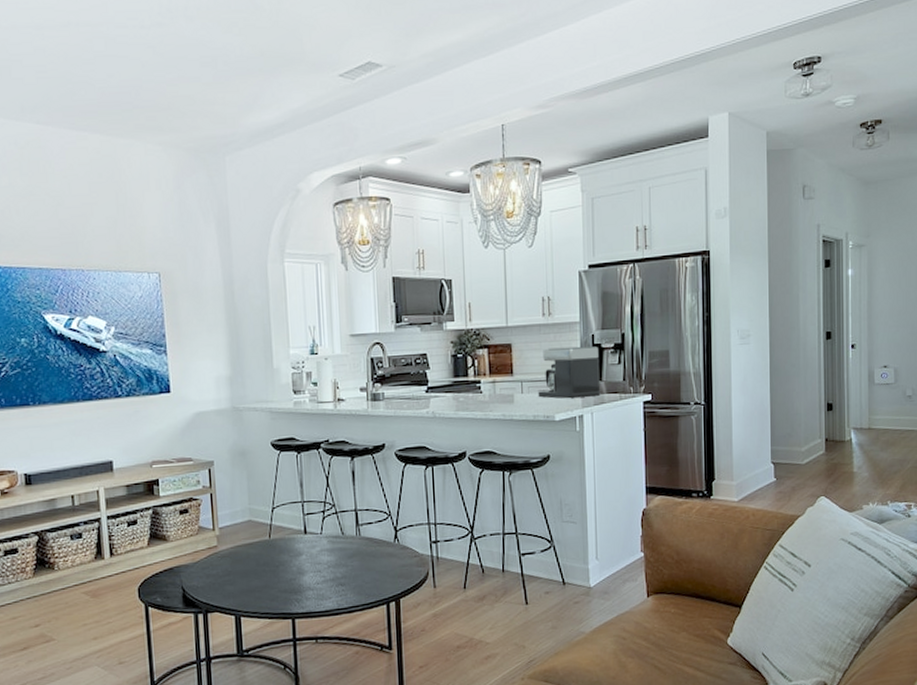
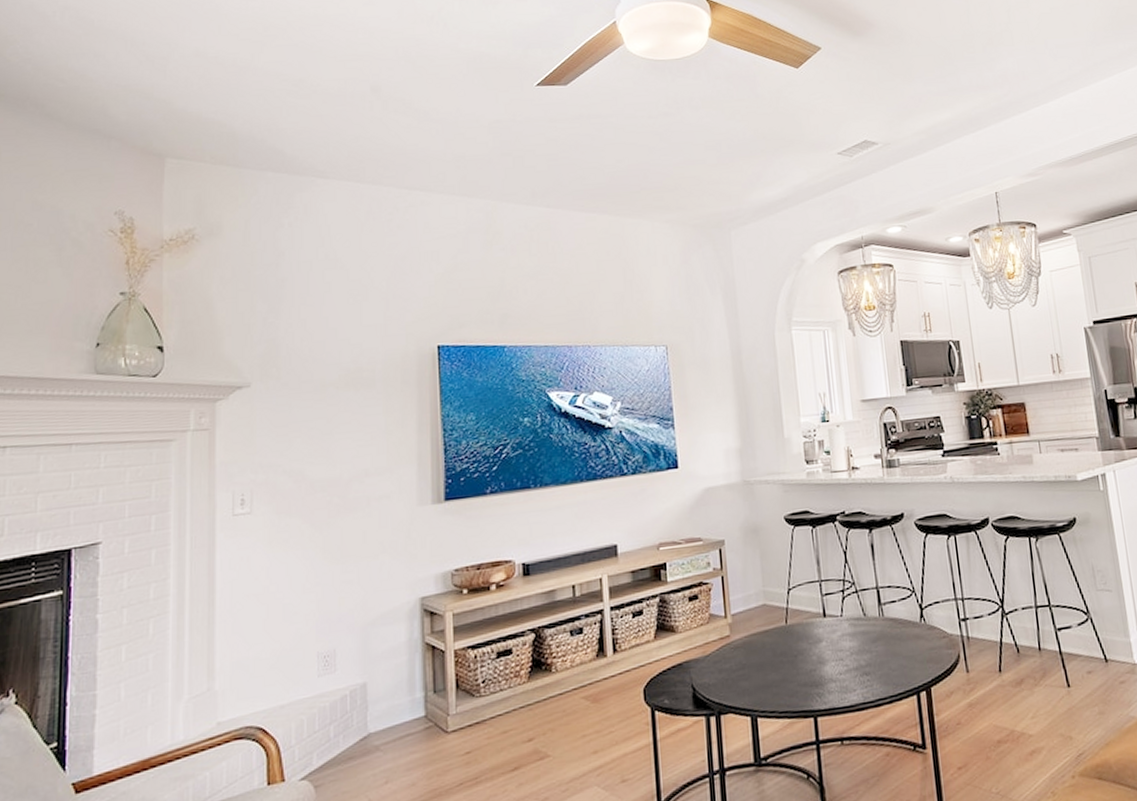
coffee maker: present [538,345,601,399] -> none [1056,401,1121,458]

